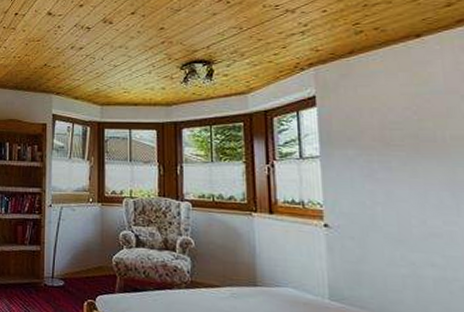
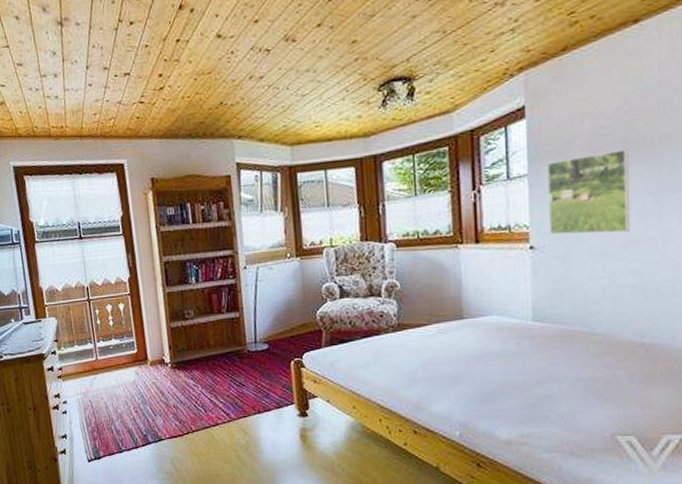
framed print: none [338,145,429,224] -> present [546,149,631,235]

